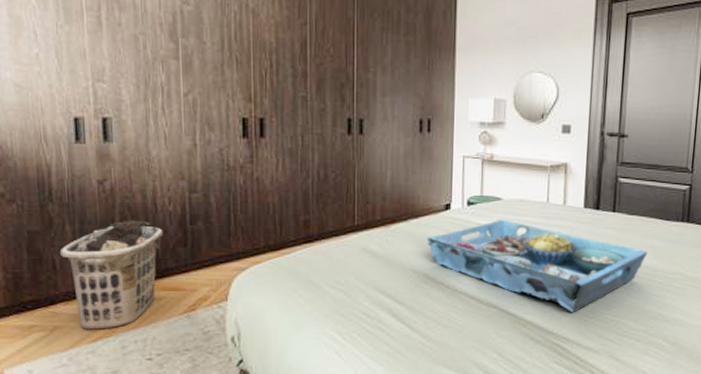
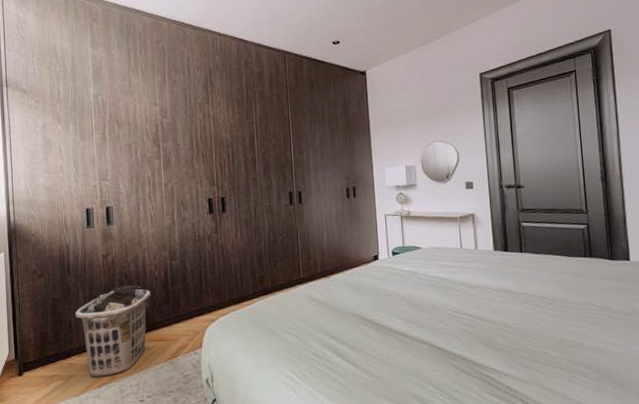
serving tray: present [426,220,648,313] -> none [361,265,558,345]

